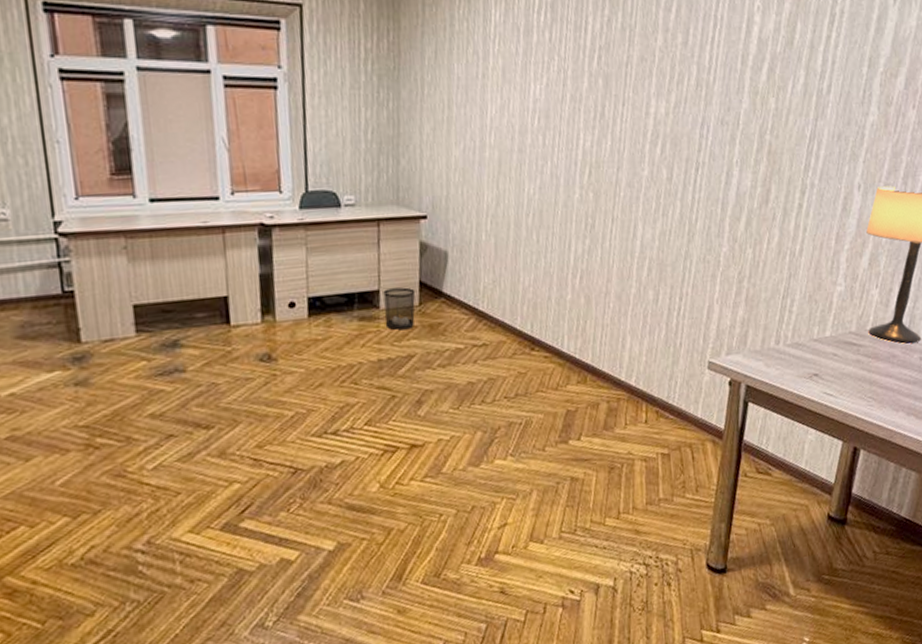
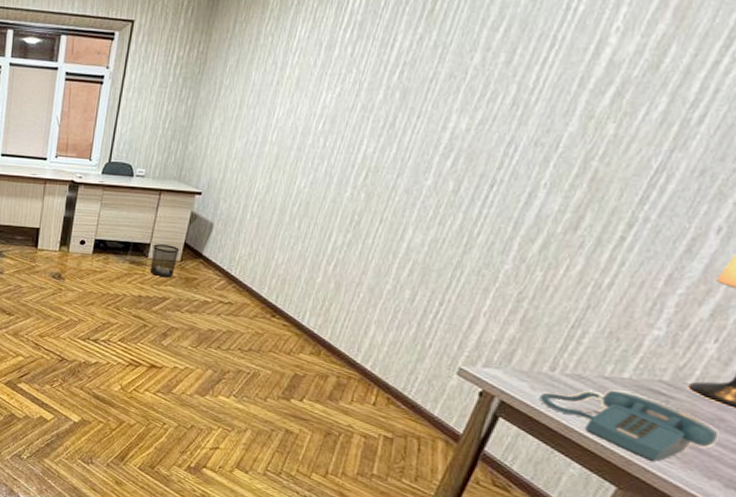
telephone: none [774,349,895,408] -> present [540,390,719,461]

